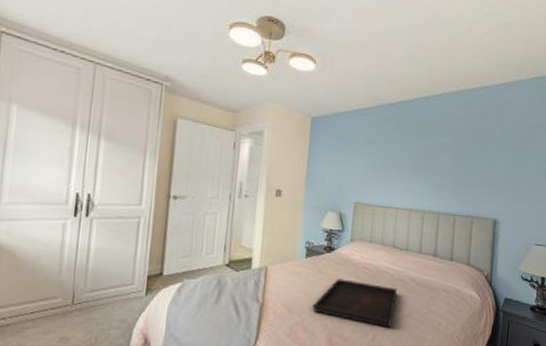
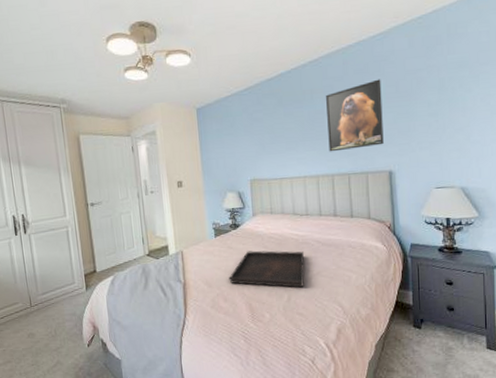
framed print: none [439,126,499,192] -> present [325,79,384,152]

